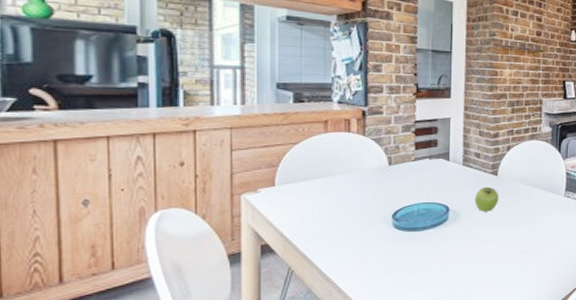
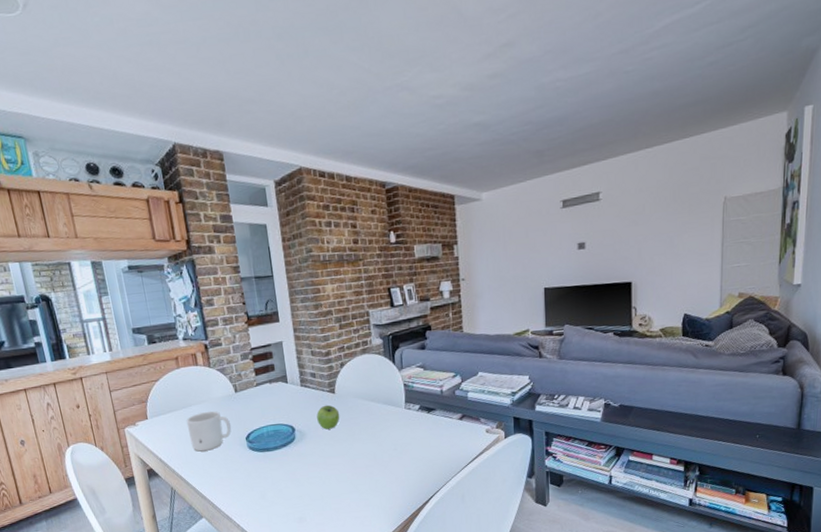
mug: none [323,182,378,227] -> present [186,411,232,452]

